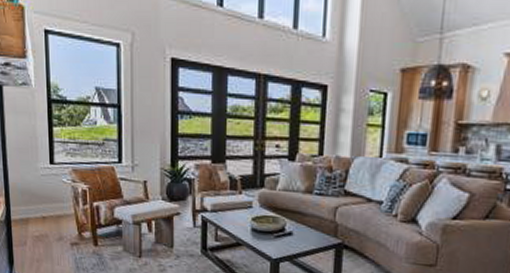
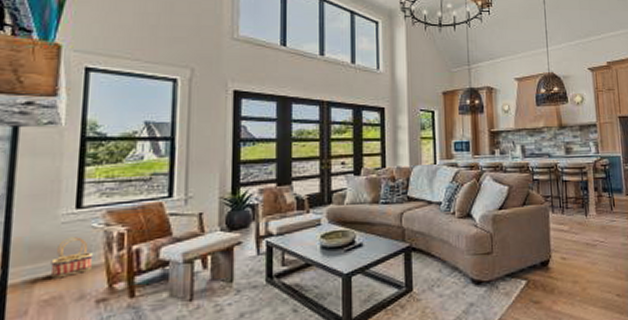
basket: none [37,188,66,221] -> present [50,237,94,279]

